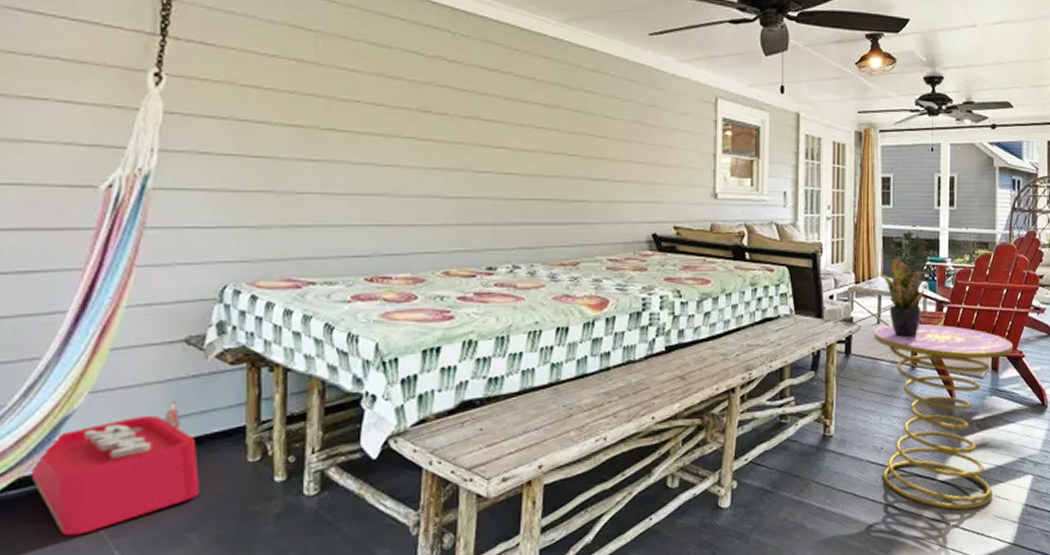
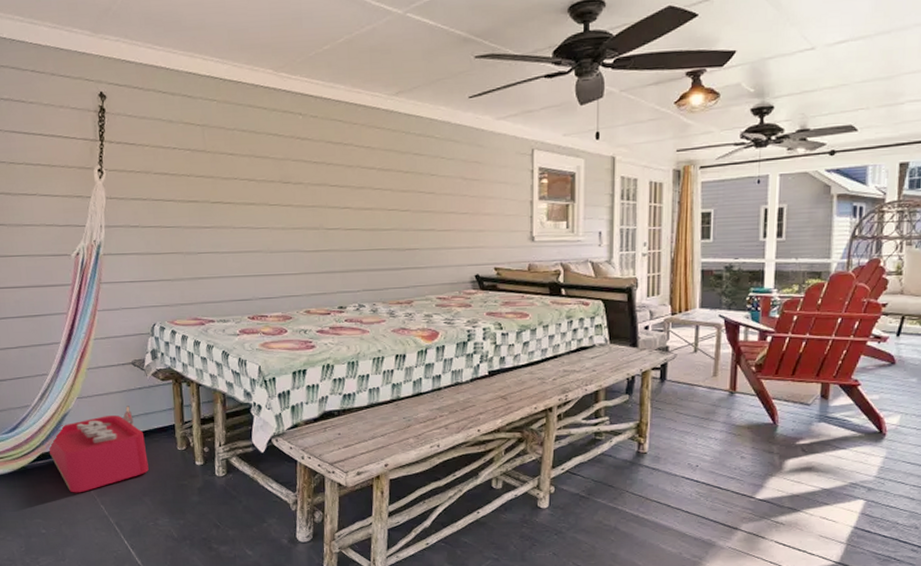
side table: present [873,323,1014,510] -> none [689,352,848,527]
potted plant: present [878,257,929,338] -> none [696,289,752,366]

